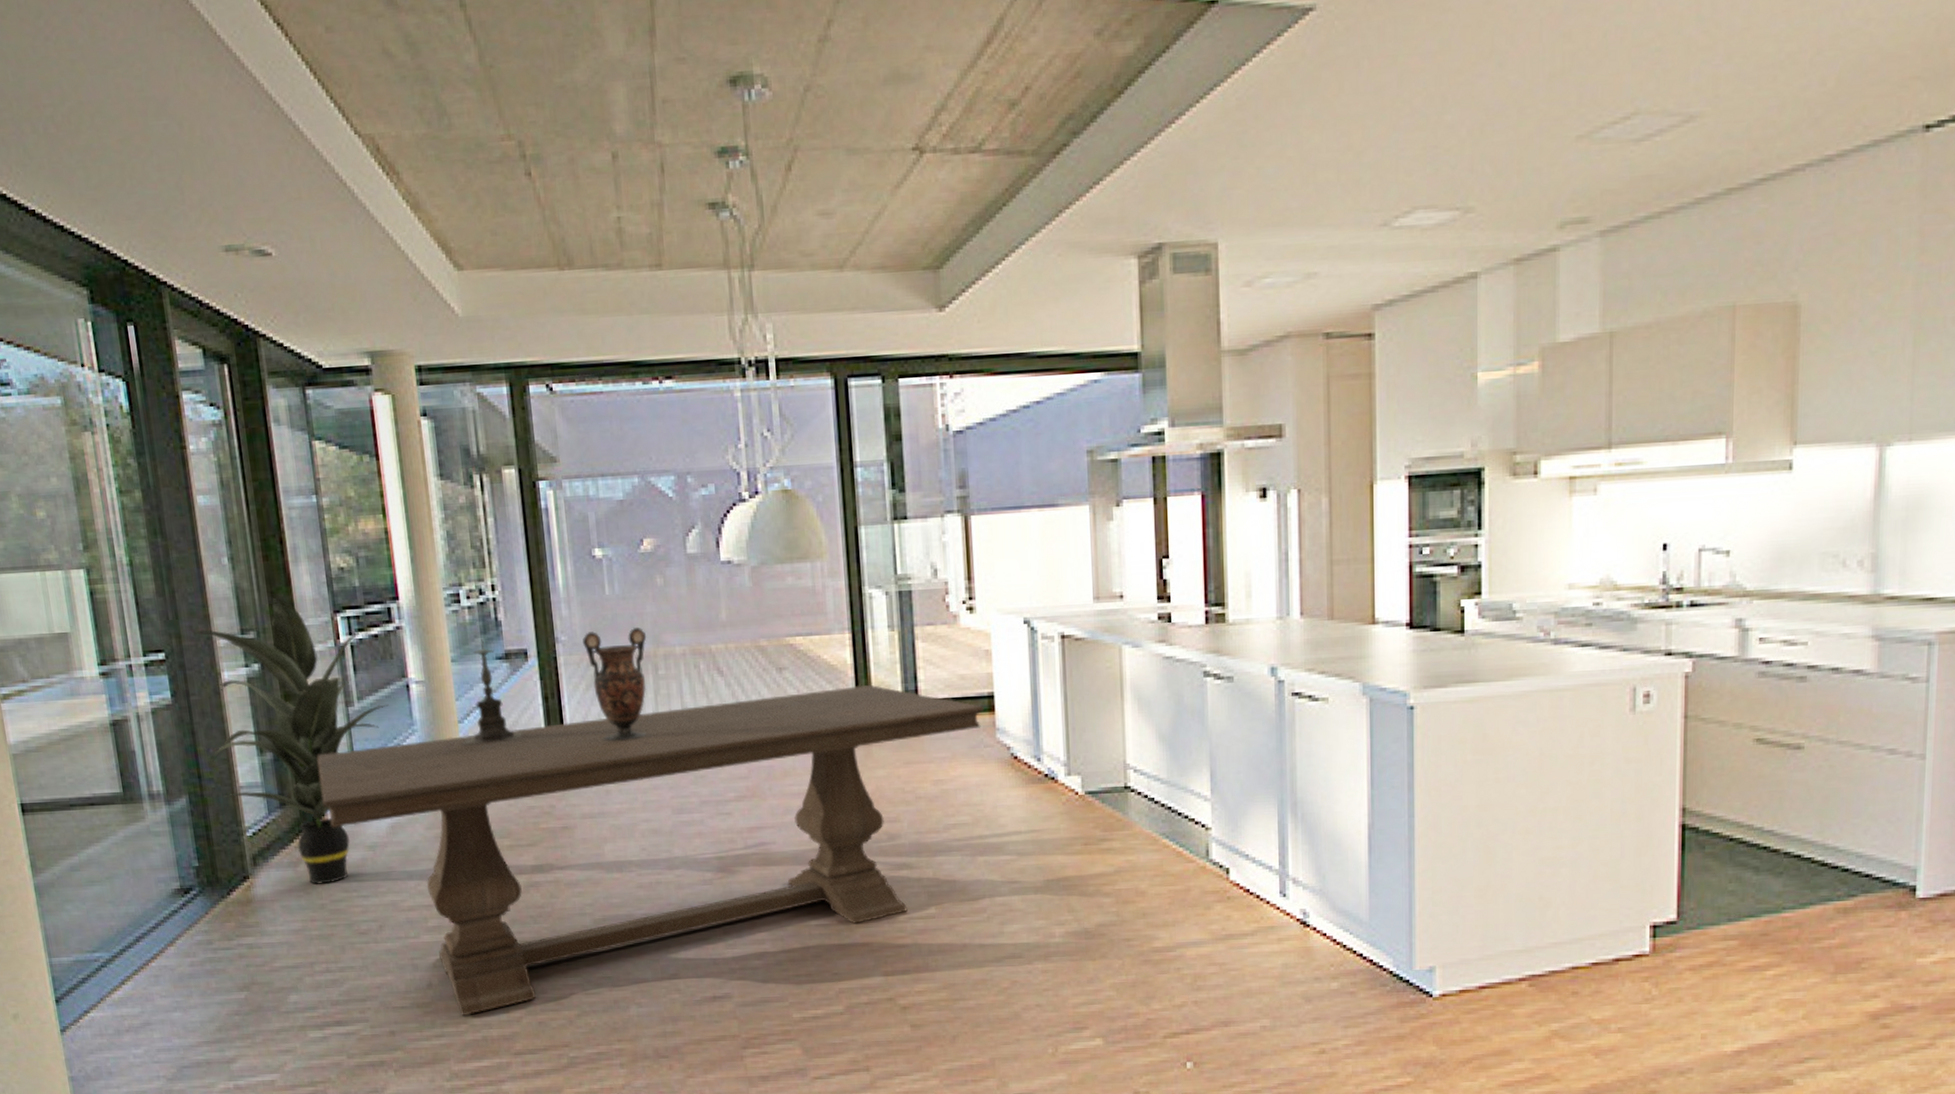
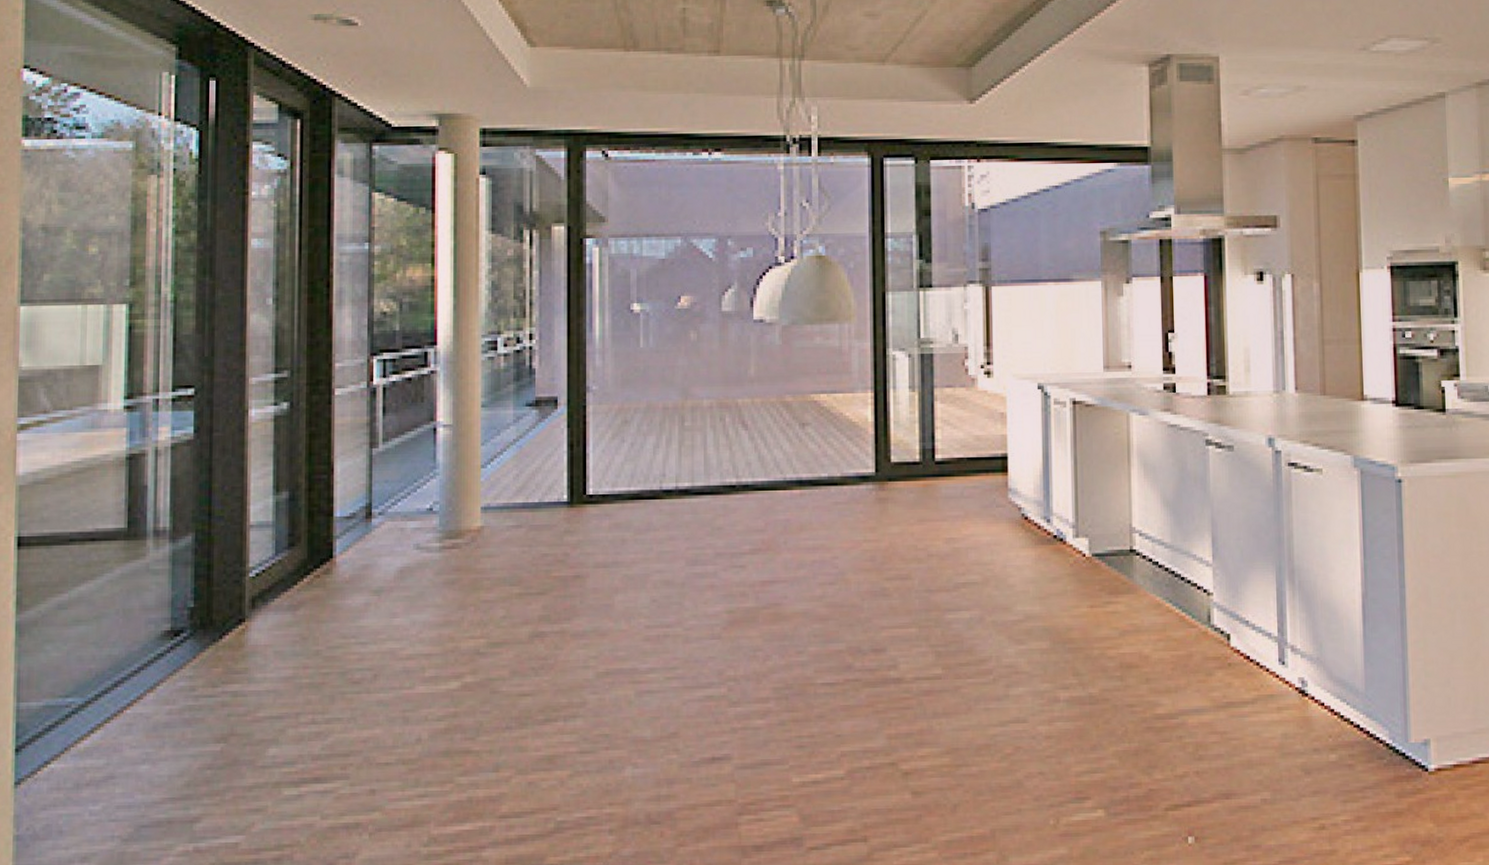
indoor plant: present [187,598,389,885] -> none [220,339,414,630]
dining table: present [317,684,984,1017] -> none [333,442,998,775]
candle holder: present [461,639,523,745] -> none [482,386,545,490]
vase: present [582,627,647,742] -> none [613,379,676,491]

